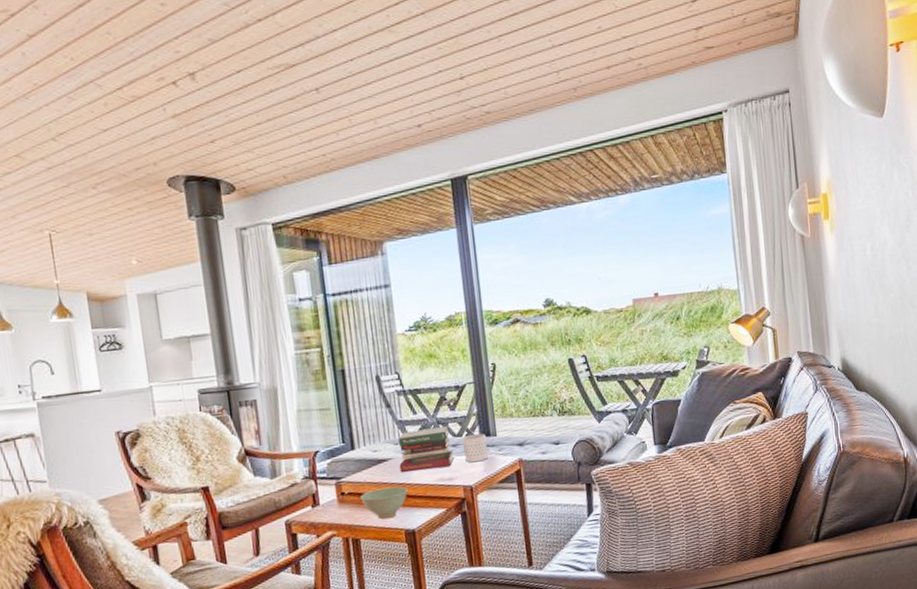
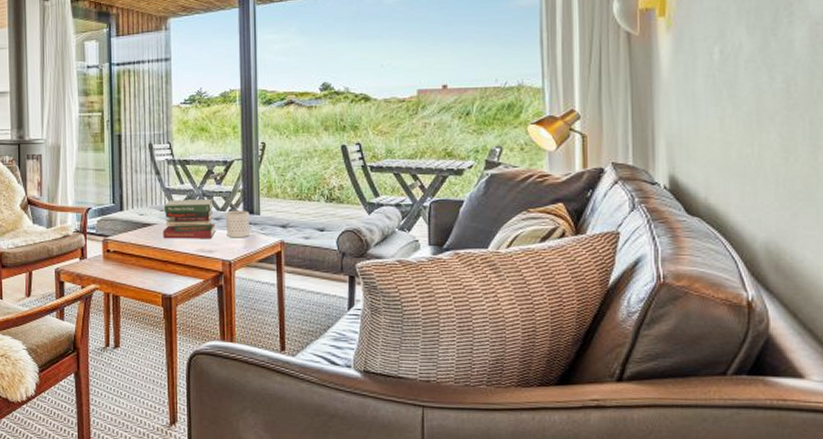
bowl: present [360,486,408,519] -> none [124,251,168,280]

